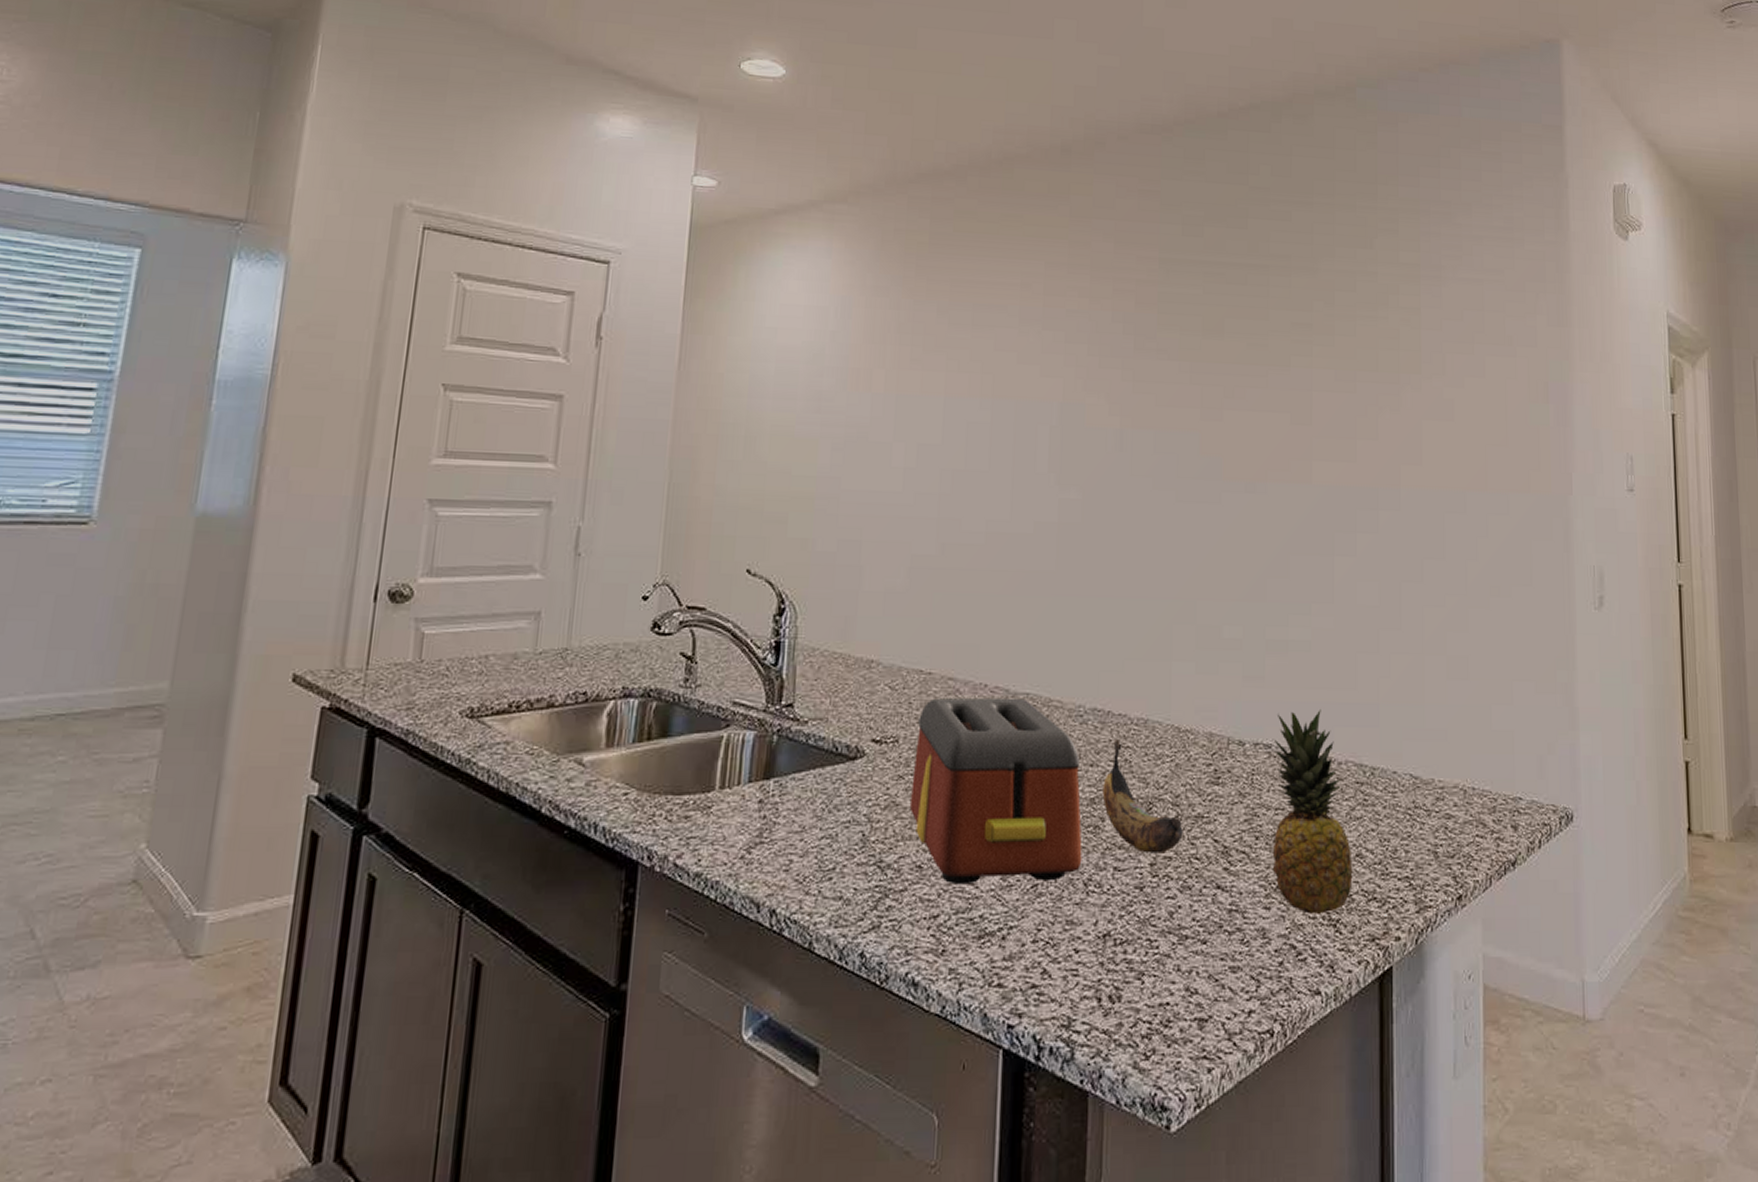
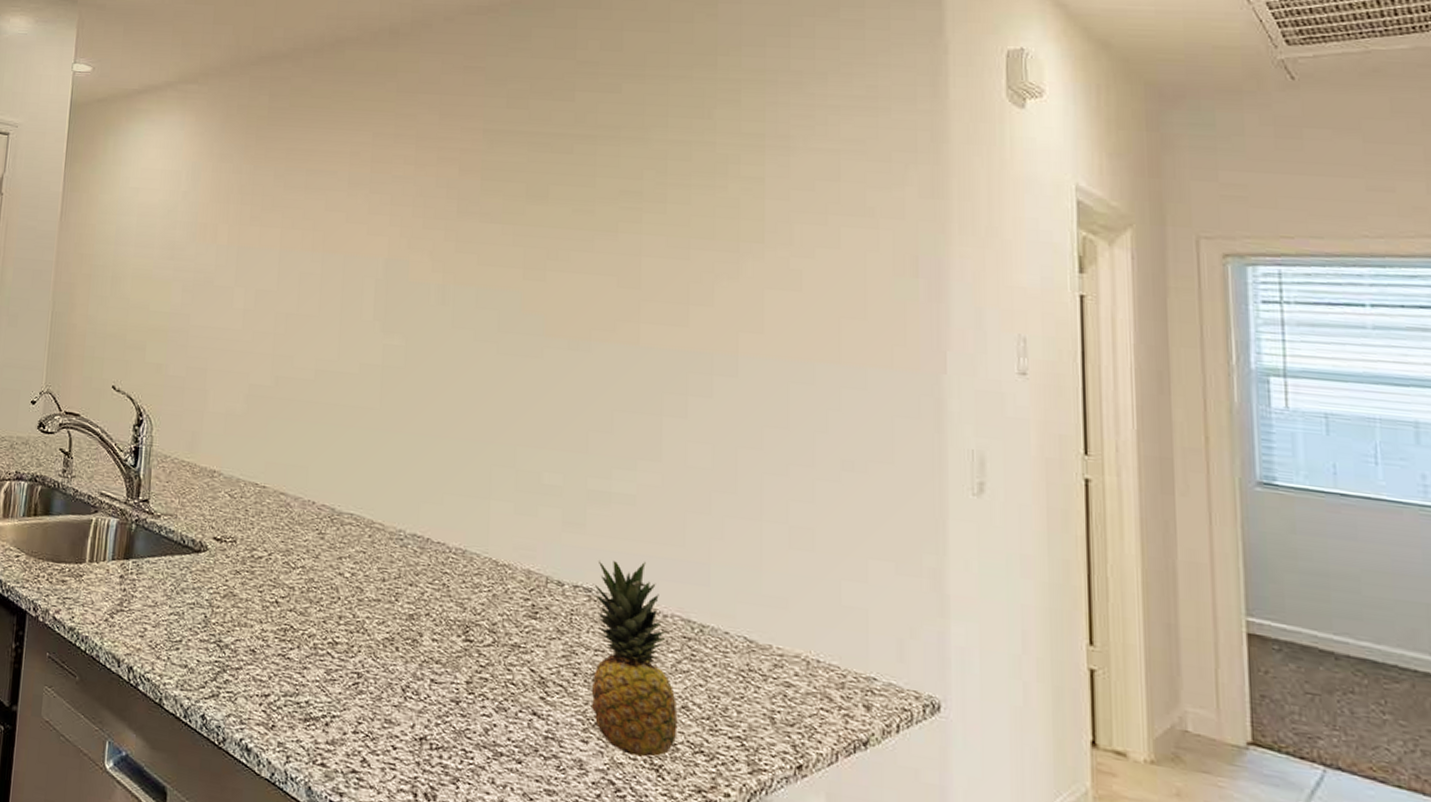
toaster: present [909,697,1082,885] -> none [245,508,401,682]
banana: present [1102,740,1183,854] -> none [421,565,500,674]

